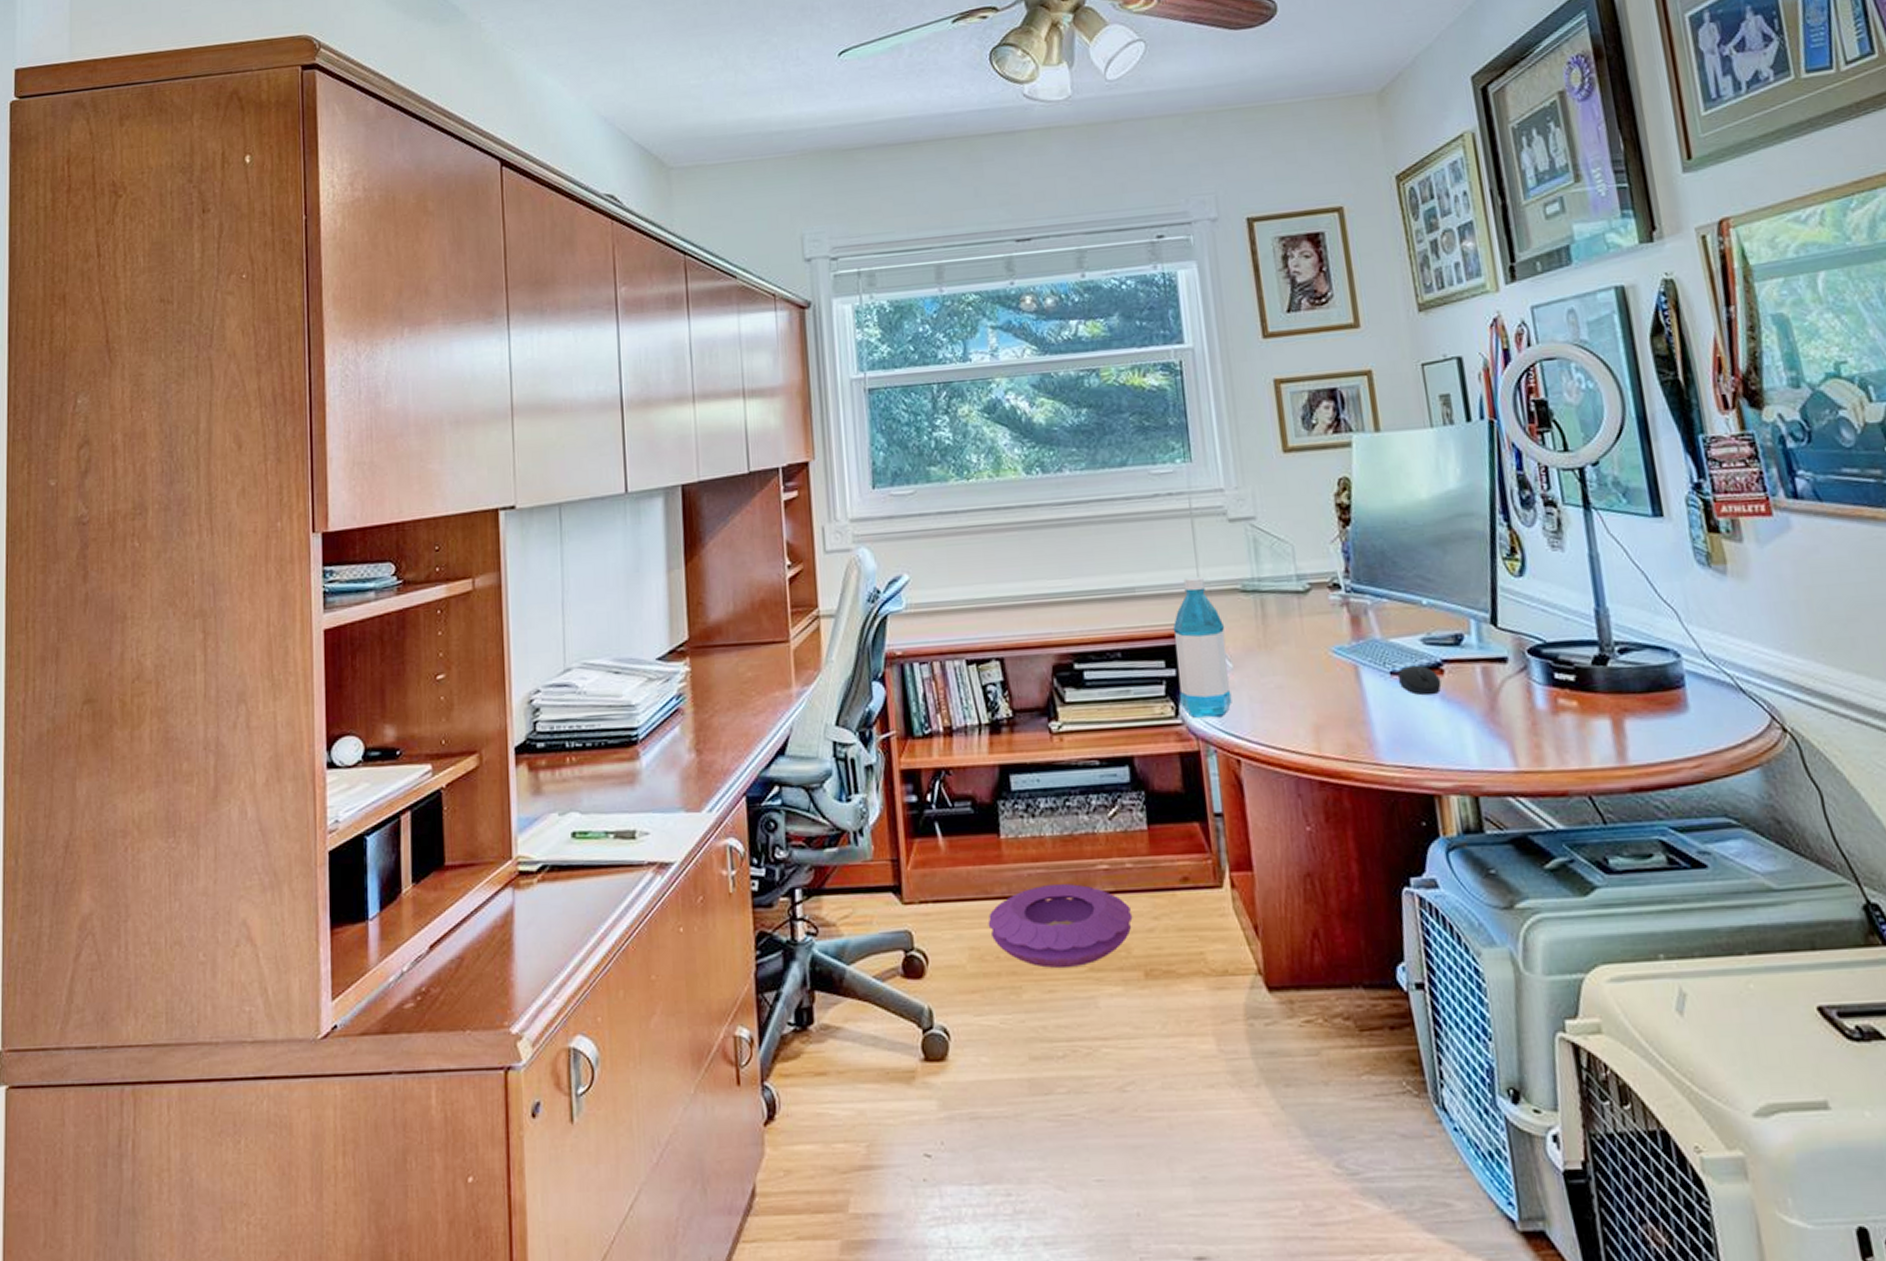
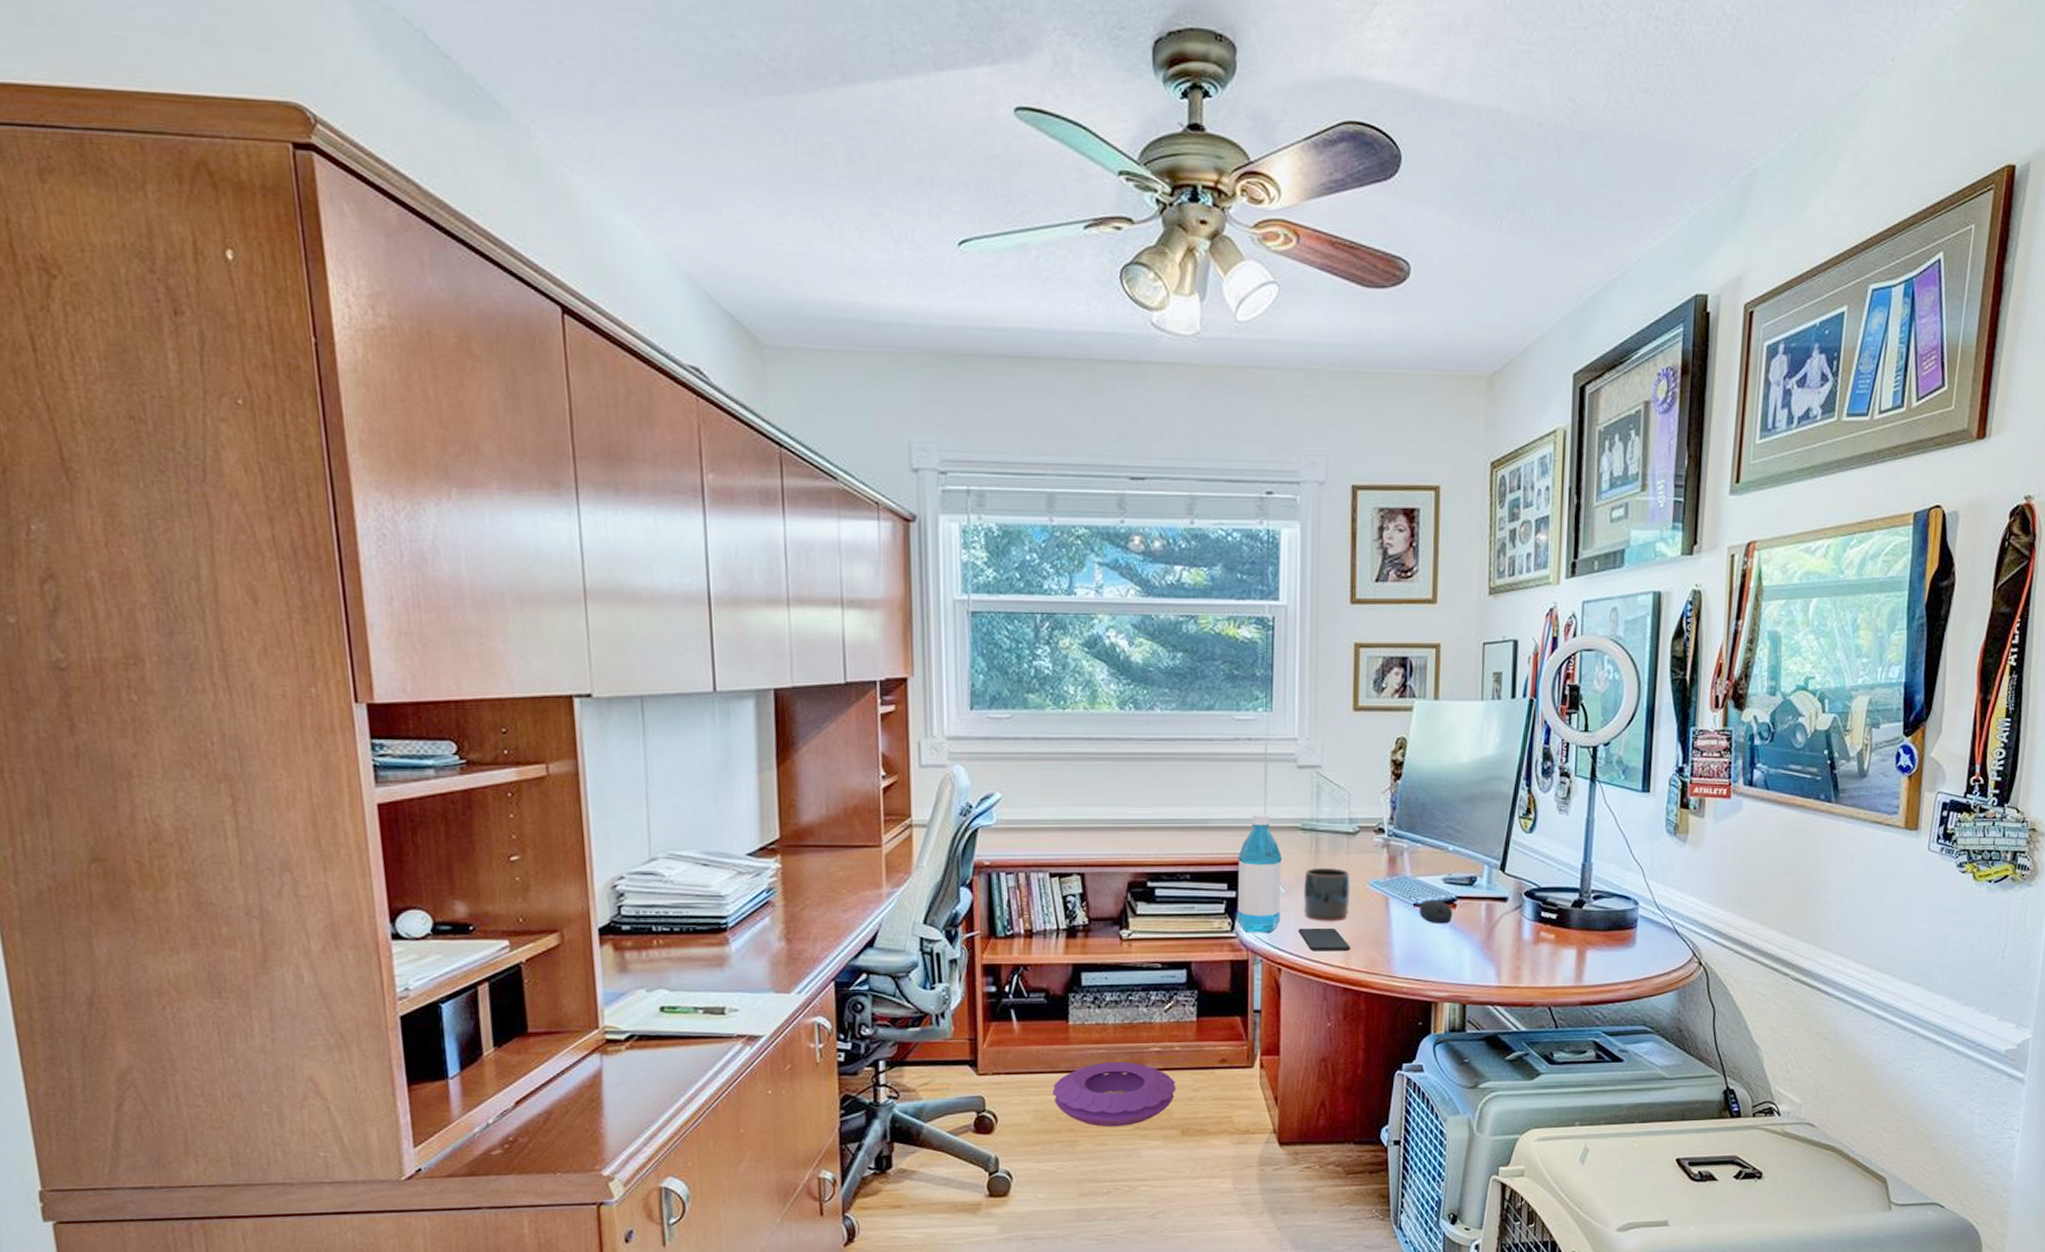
mug: none [1253,634,1312,701] -> present [1304,868,1350,922]
smartphone: none [1254,707,1321,737] -> present [1298,927,1350,951]

